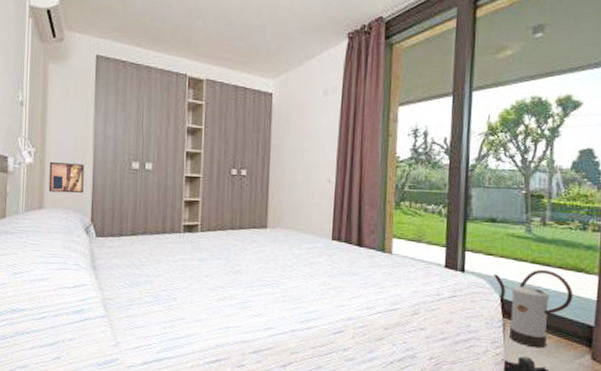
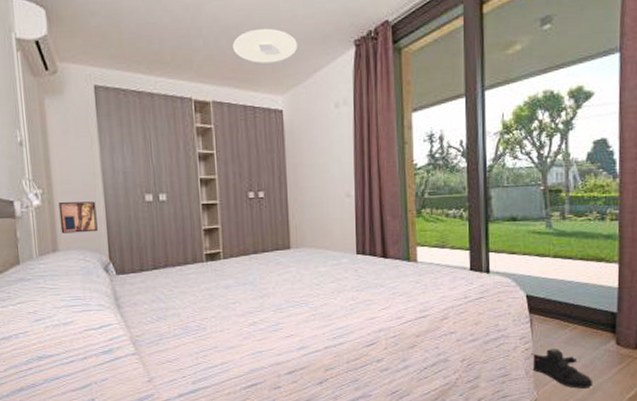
ceiling light: none [230,15,294,48] -> present [232,28,298,63]
watering can: present [494,270,574,349] -> none [518,263,596,340]

